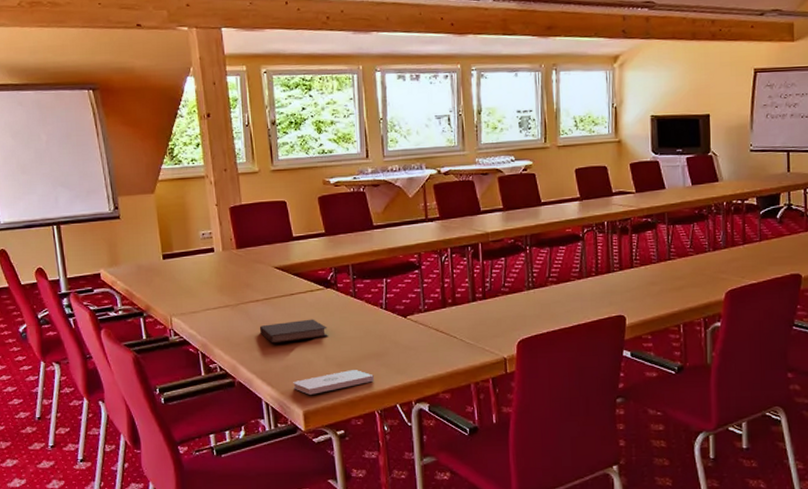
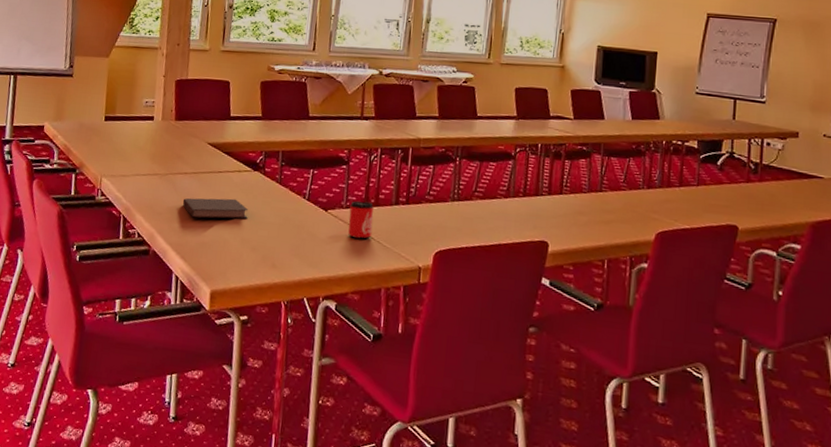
notepad: present [293,370,374,395] -> none [205,255,286,275]
can: none [428,302,454,340] -> present [348,200,374,240]

